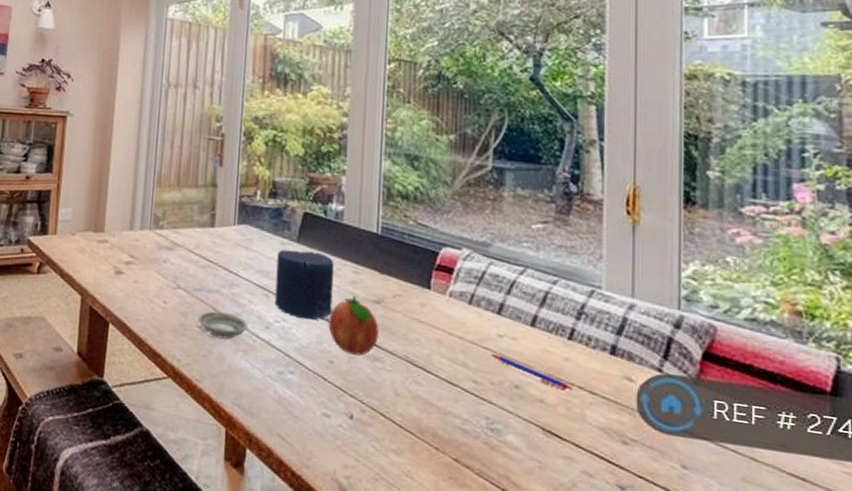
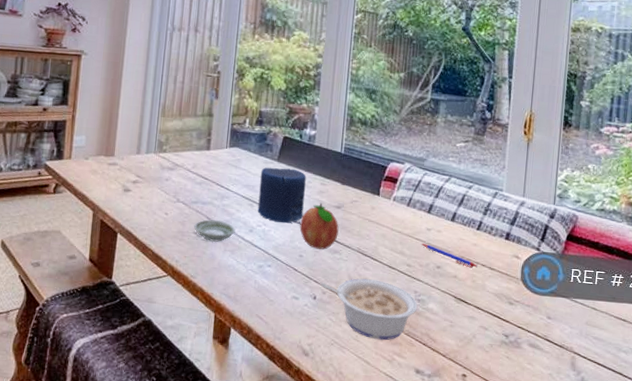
legume: none [359,395,491,480] -> present [321,278,418,341]

